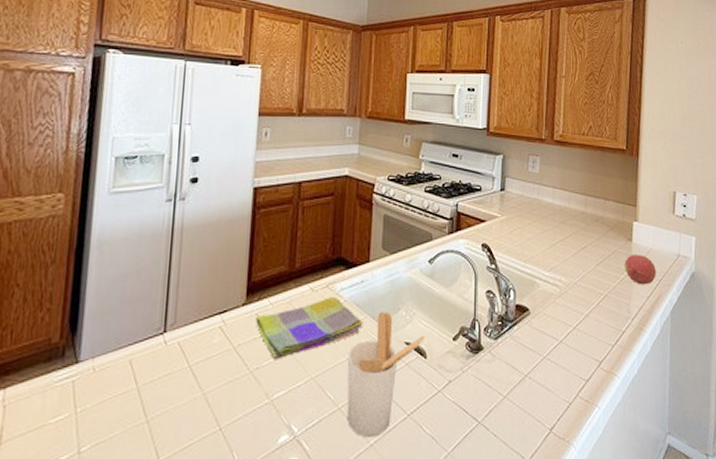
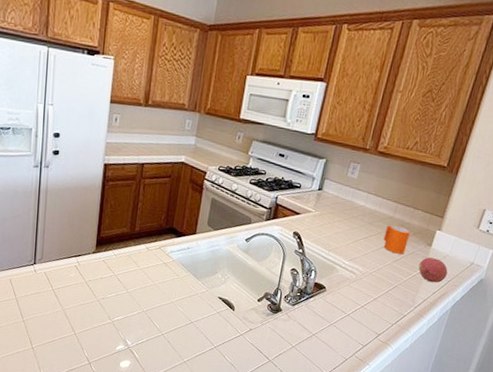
dish towel: present [256,296,363,360] -> none [103,255,187,295]
utensil holder: present [347,312,425,438] -> none [168,273,235,357]
mug: none [580,222,607,255] -> present [383,225,410,255]

